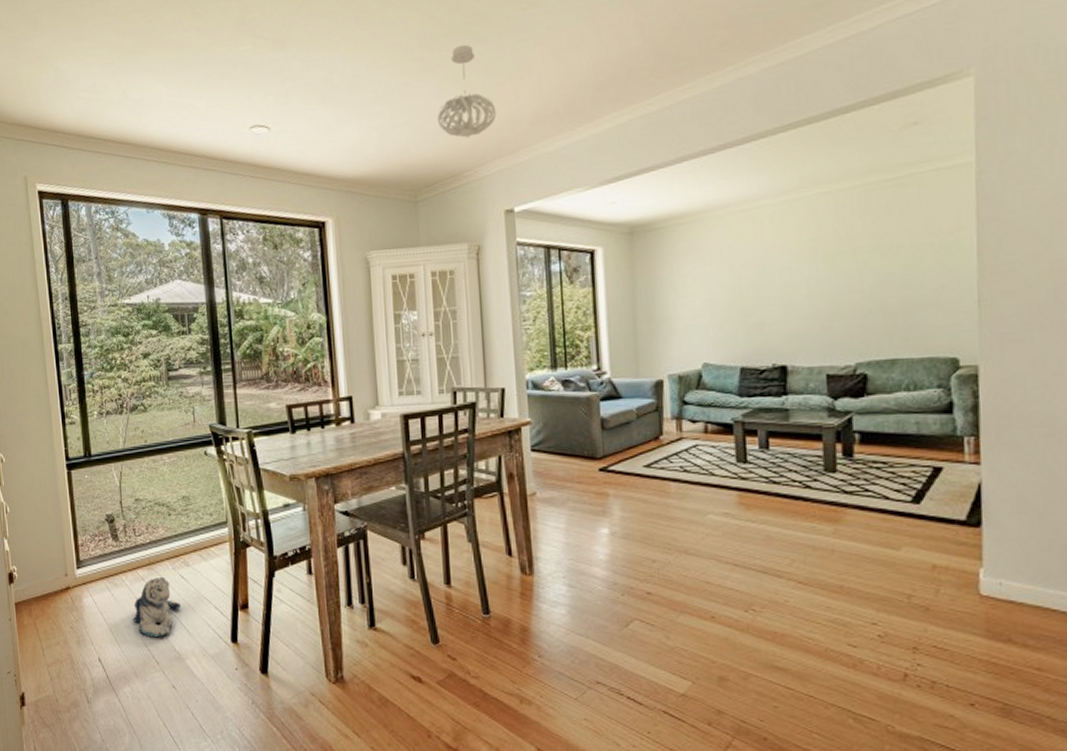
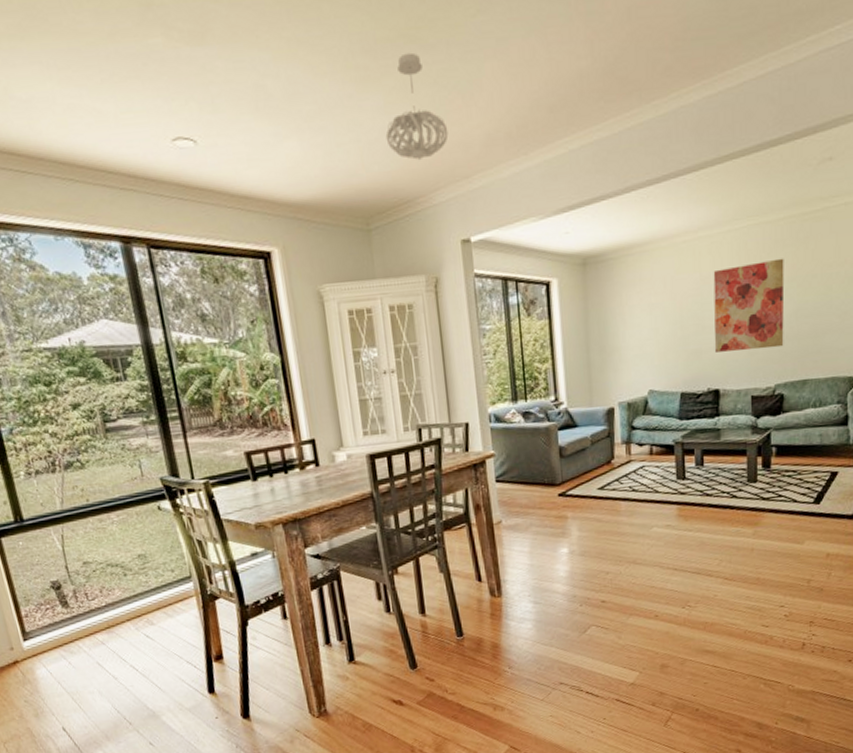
plush toy: present [133,576,181,638] -> none [96,638,149,700]
wall art: none [777,227,866,326] -> present [713,258,785,352]

